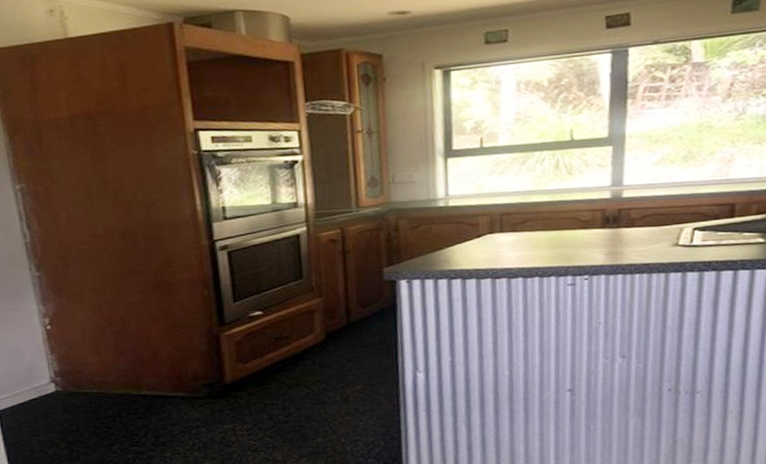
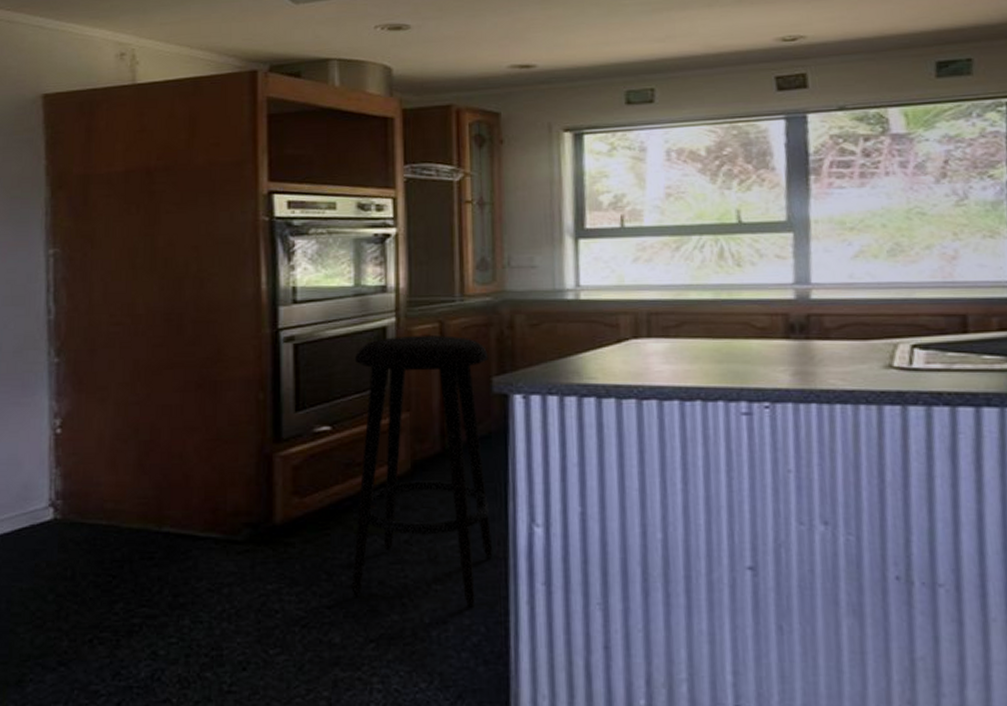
stool: none [276,238,388,430] -> present [351,335,493,608]

